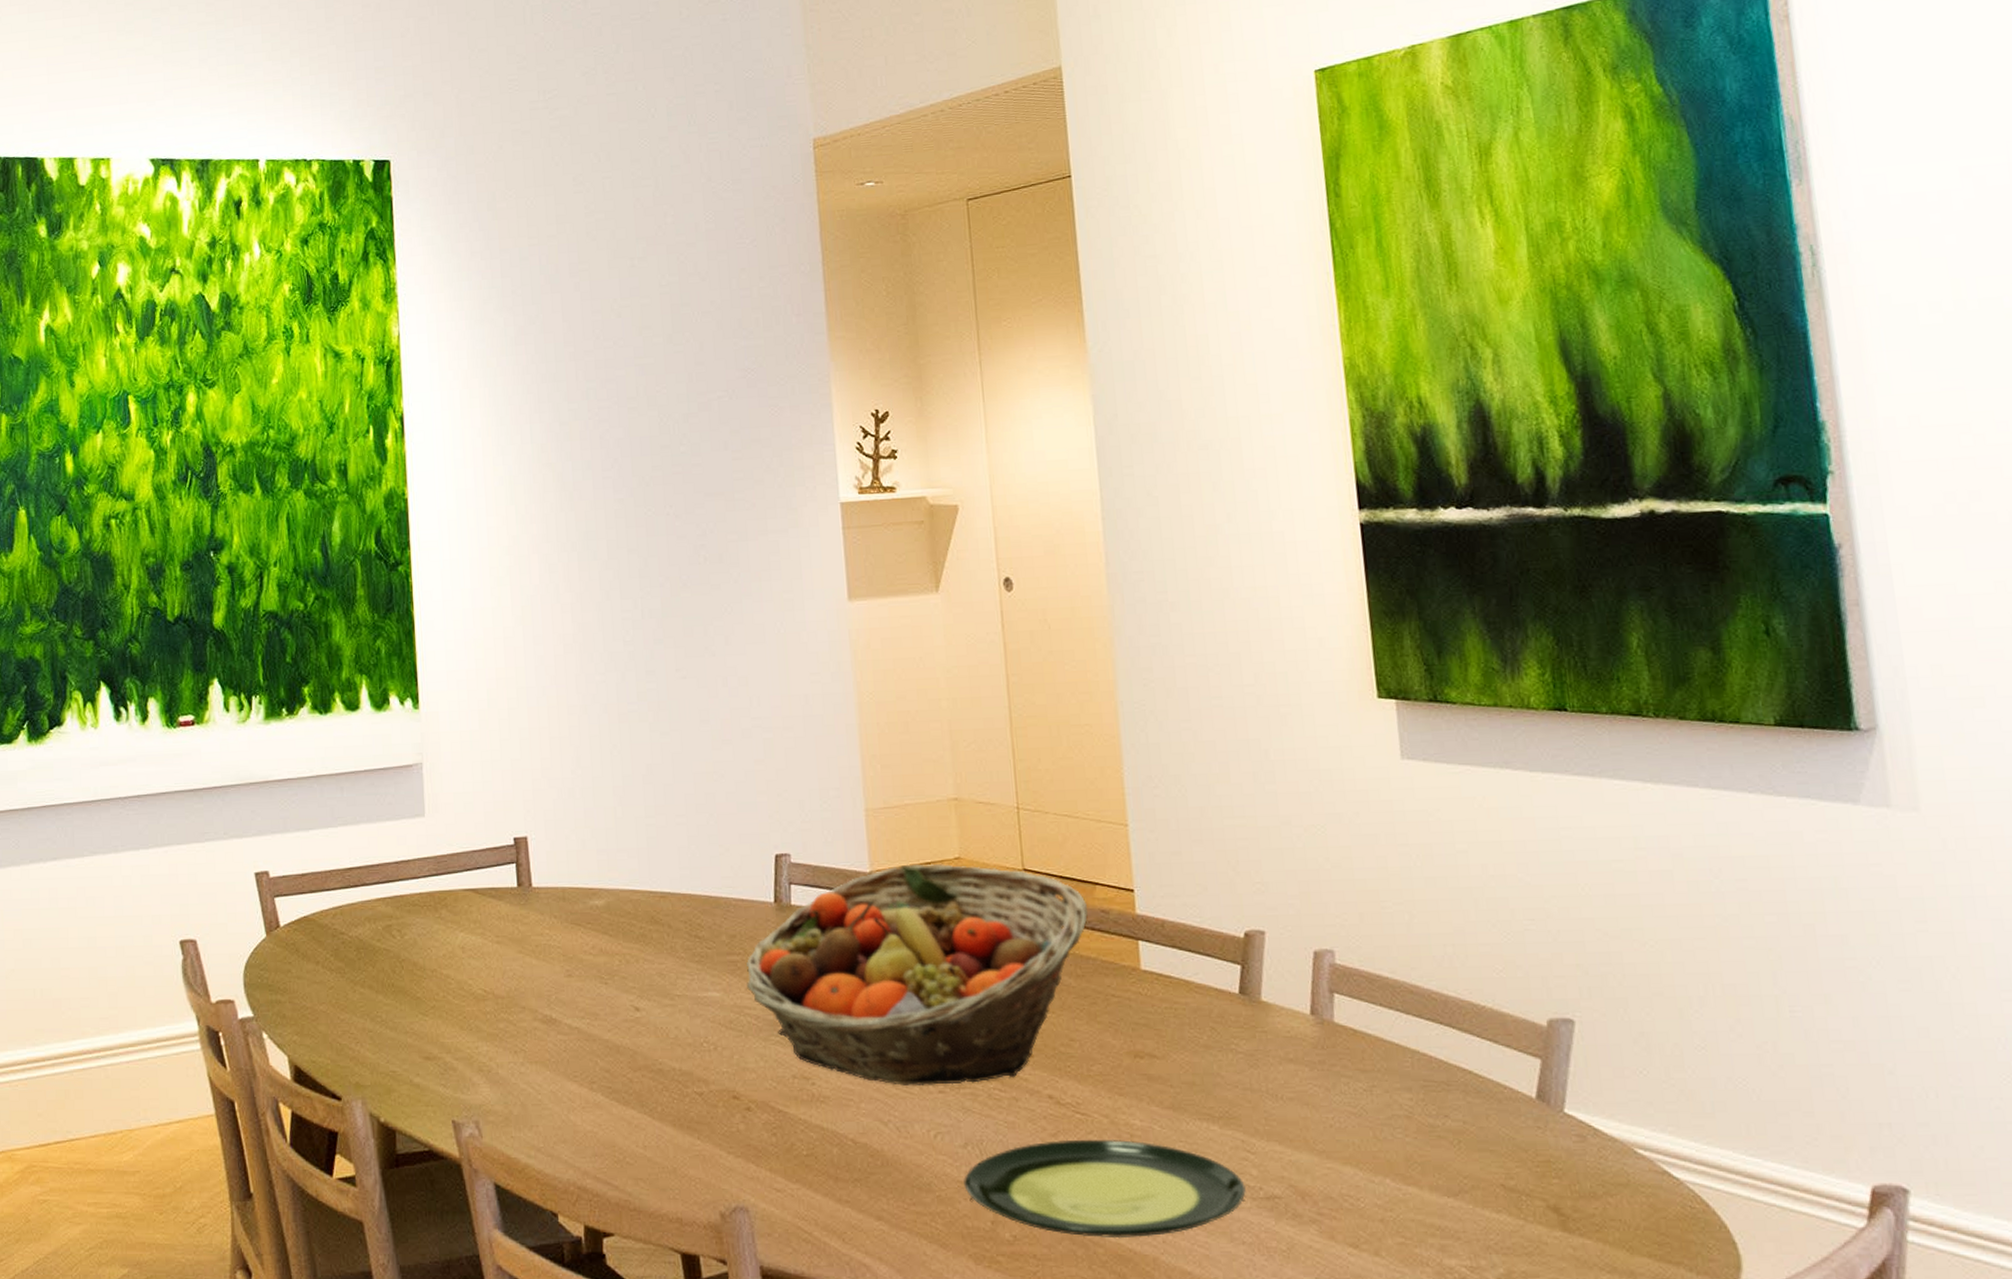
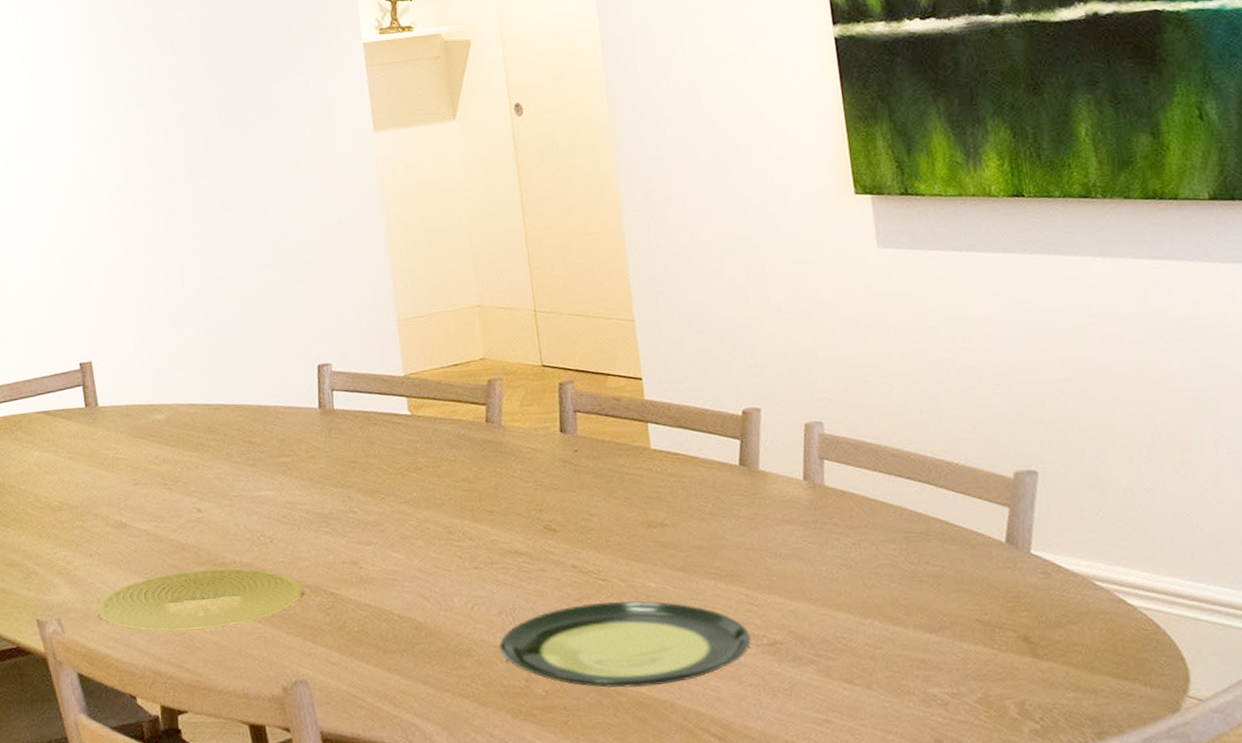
plate: none [518,1074,748,1143] -> present [95,567,303,632]
fruit basket: present [746,863,1088,1085] -> none [296,364,602,564]

